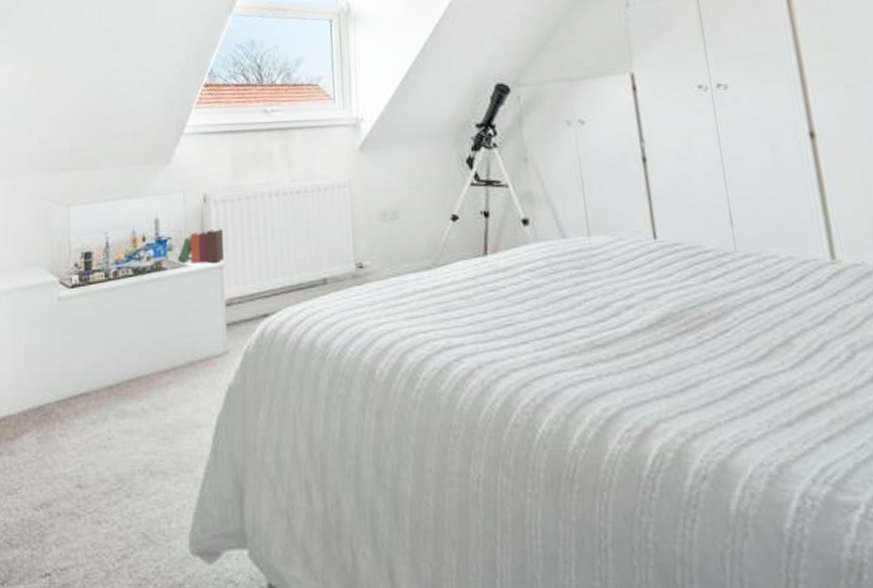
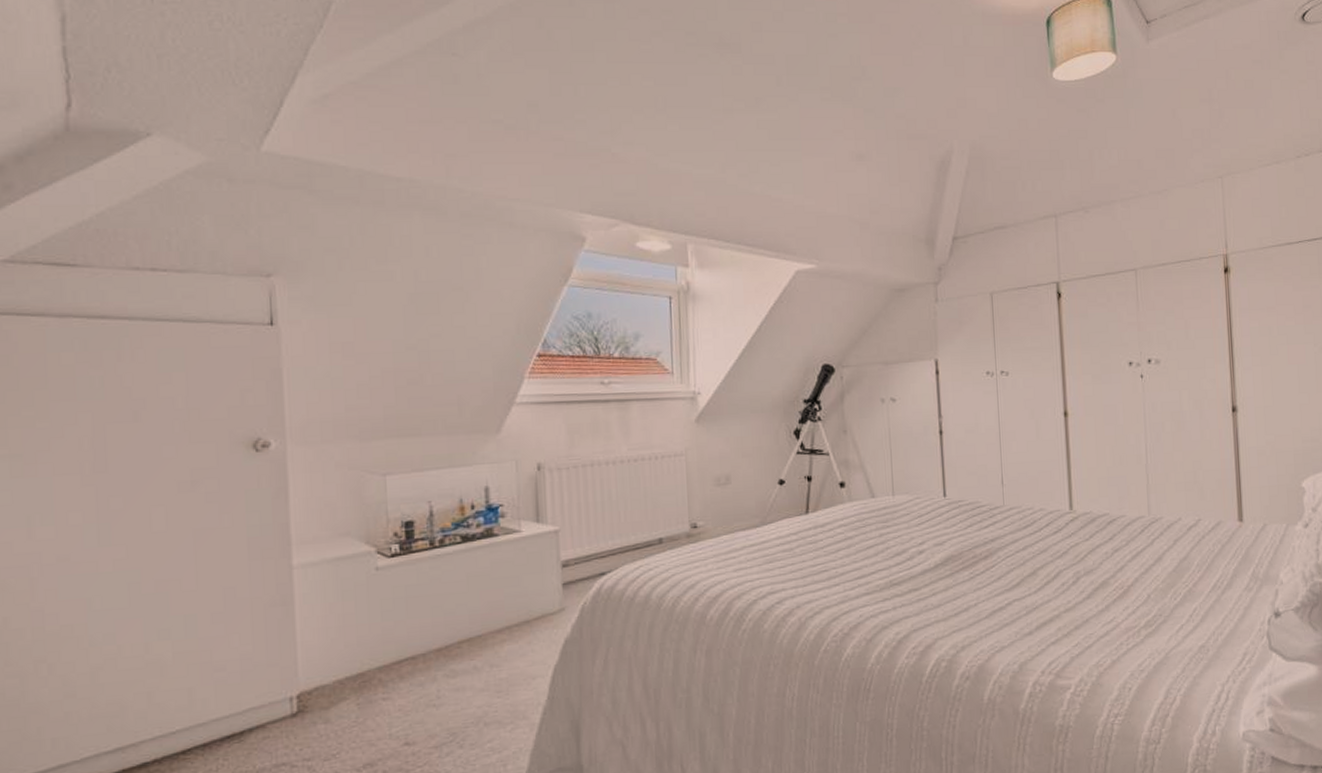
books: present [177,229,225,264] -> none [510,495,561,530]

